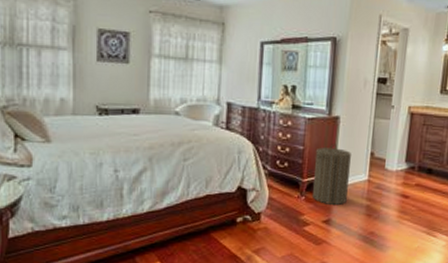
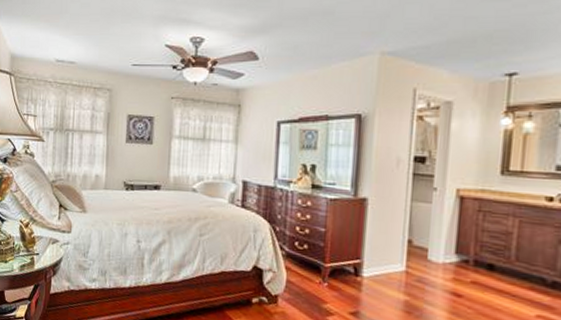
laundry hamper: present [311,144,351,205] -> none [335,227,383,297]

